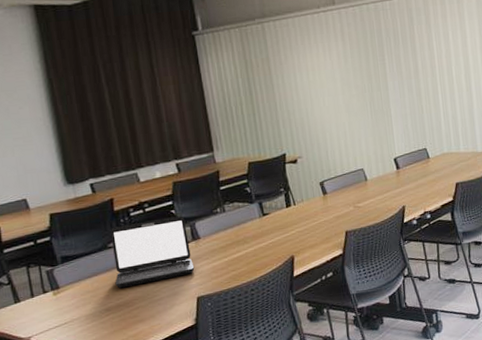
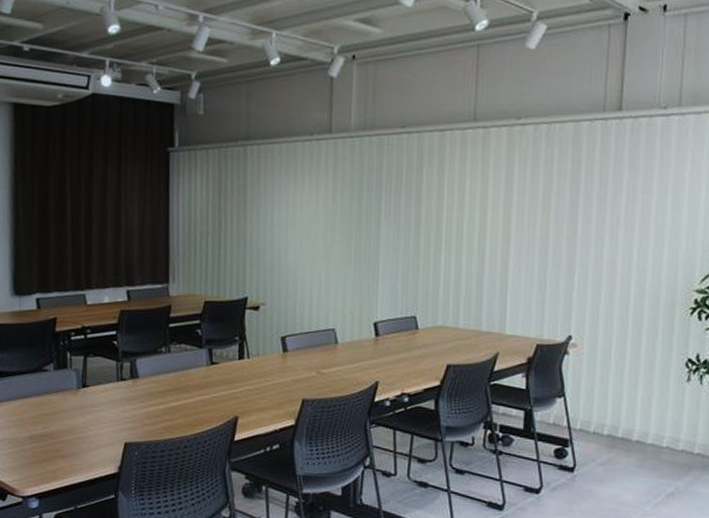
laptop: present [110,216,195,289] -> none [43,348,128,417]

